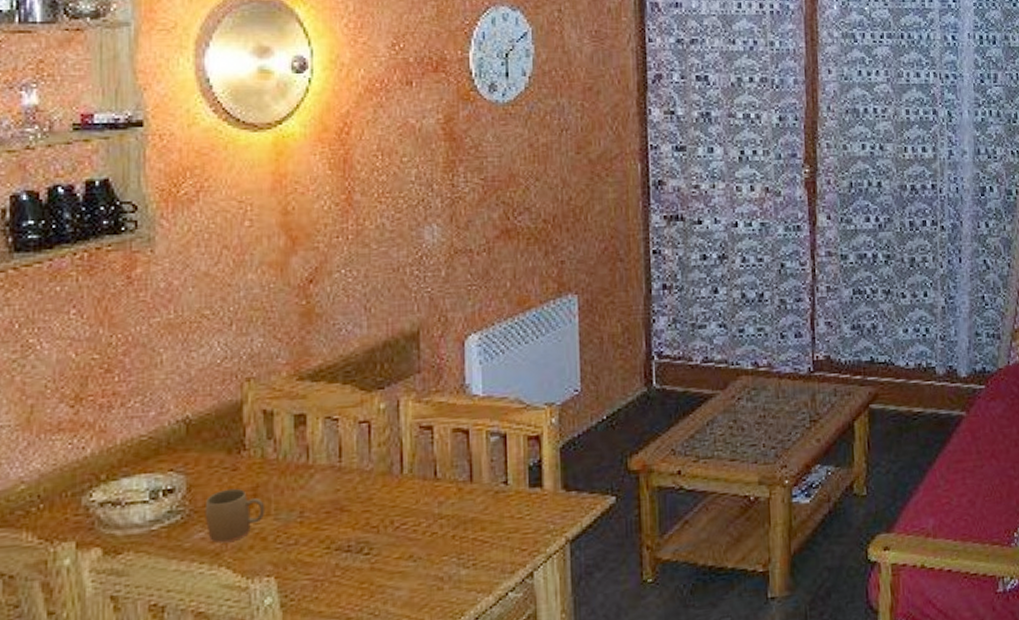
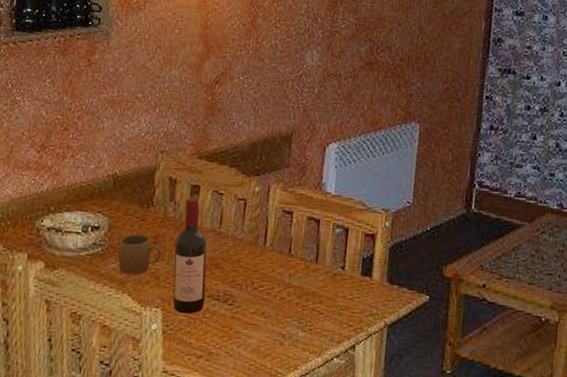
wine bottle: none [282,429,332,578] -> present [172,197,207,314]

